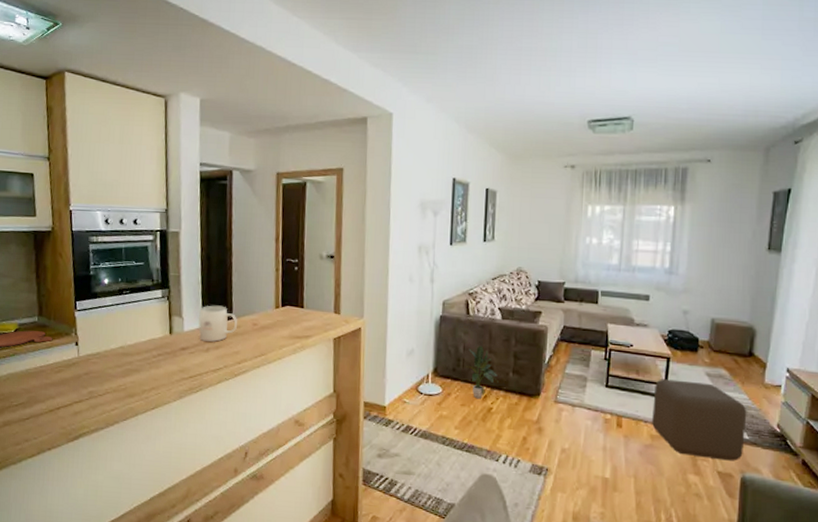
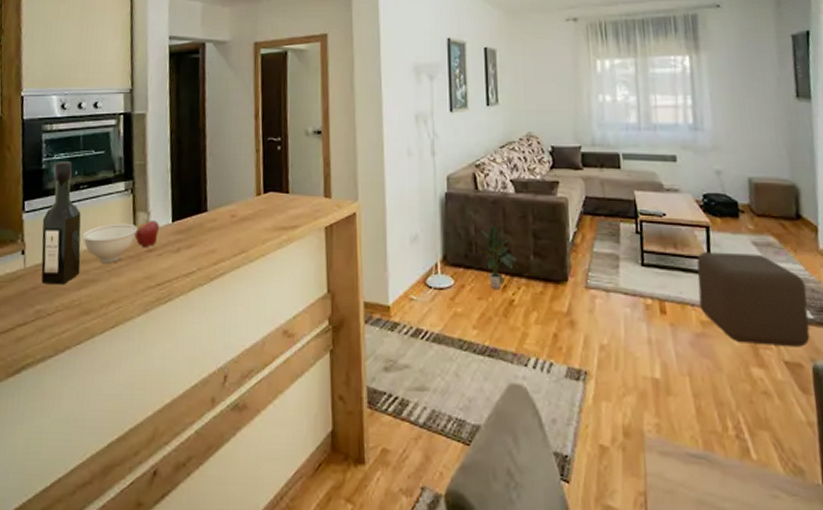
bottle: none [92,269,125,372] -> present [41,162,81,285]
bowl: none [126,324,173,357] -> present [82,223,138,263]
fruit: none [170,315,192,347] -> present [134,210,160,248]
mug: present [198,305,238,342] -> none [167,196,214,240]

